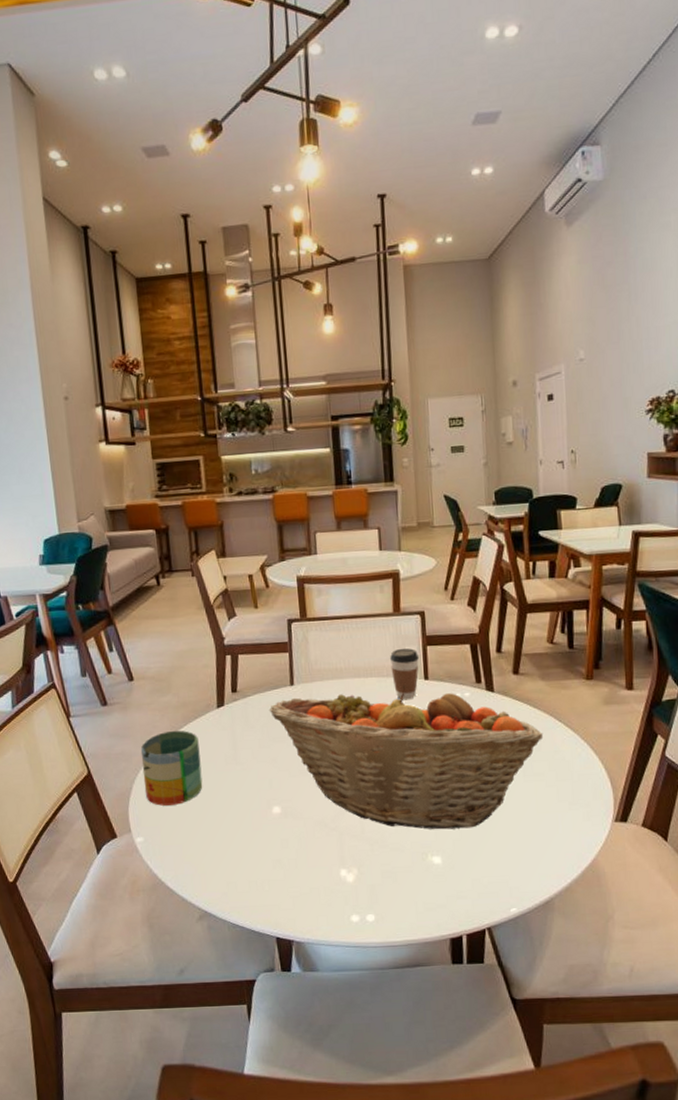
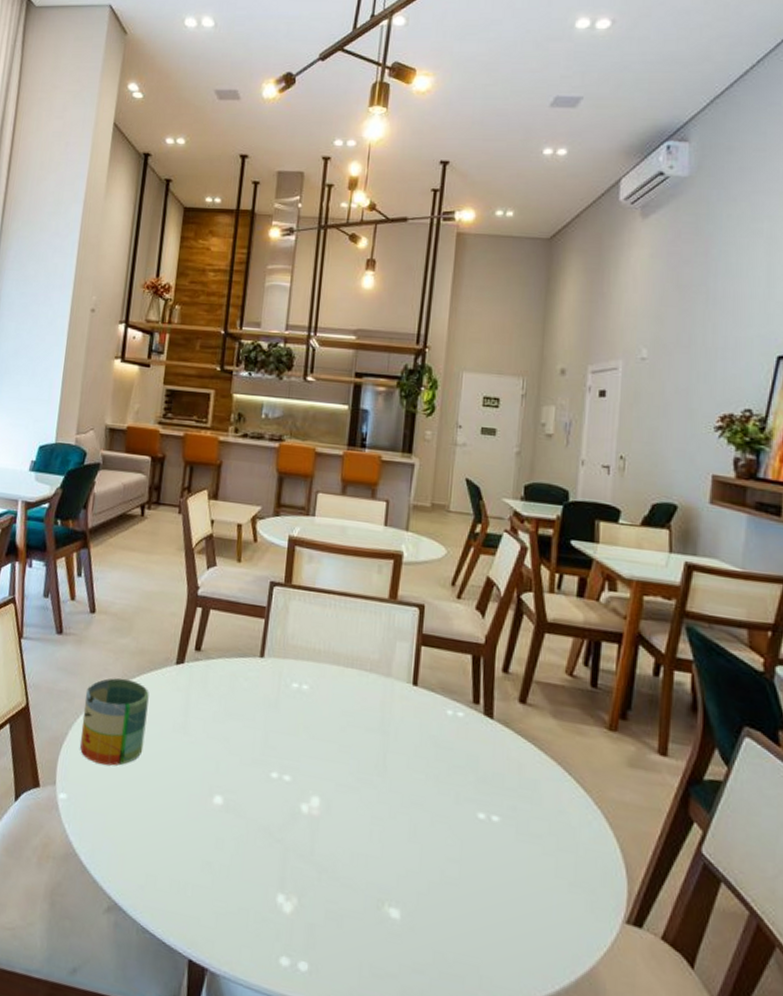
fruit basket: present [268,685,544,830] -> none [231,671,547,884]
coffee cup: present [390,648,419,700] -> none [376,642,410,705]

